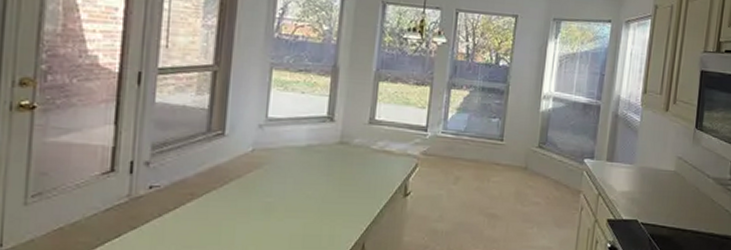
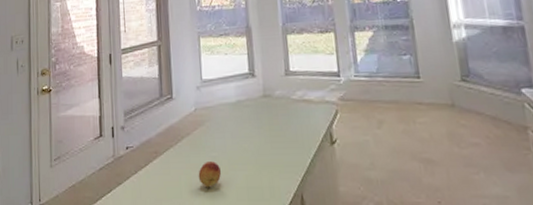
fruit: none [244,207,276,234] -> present [198,161,222,187]

